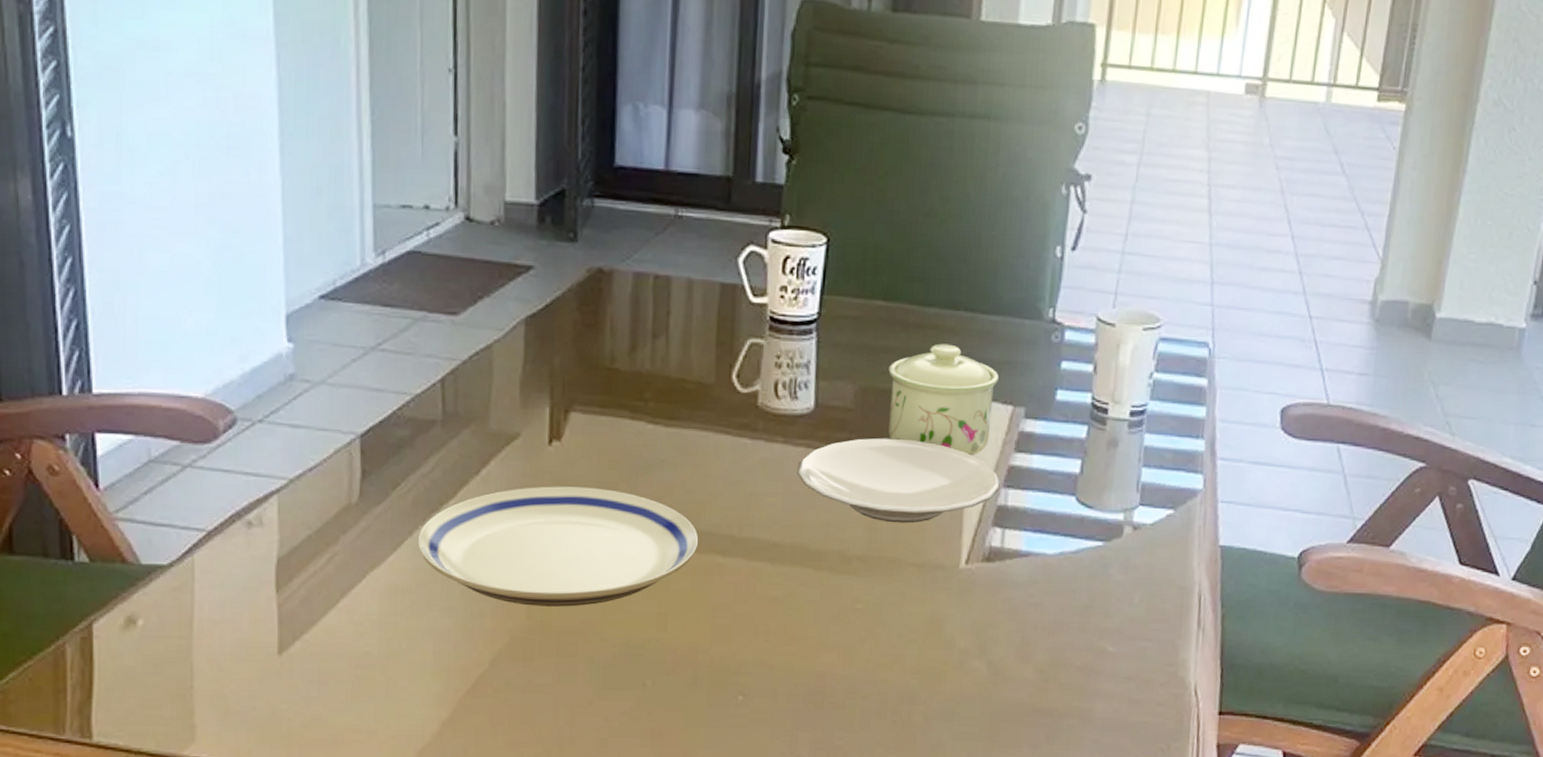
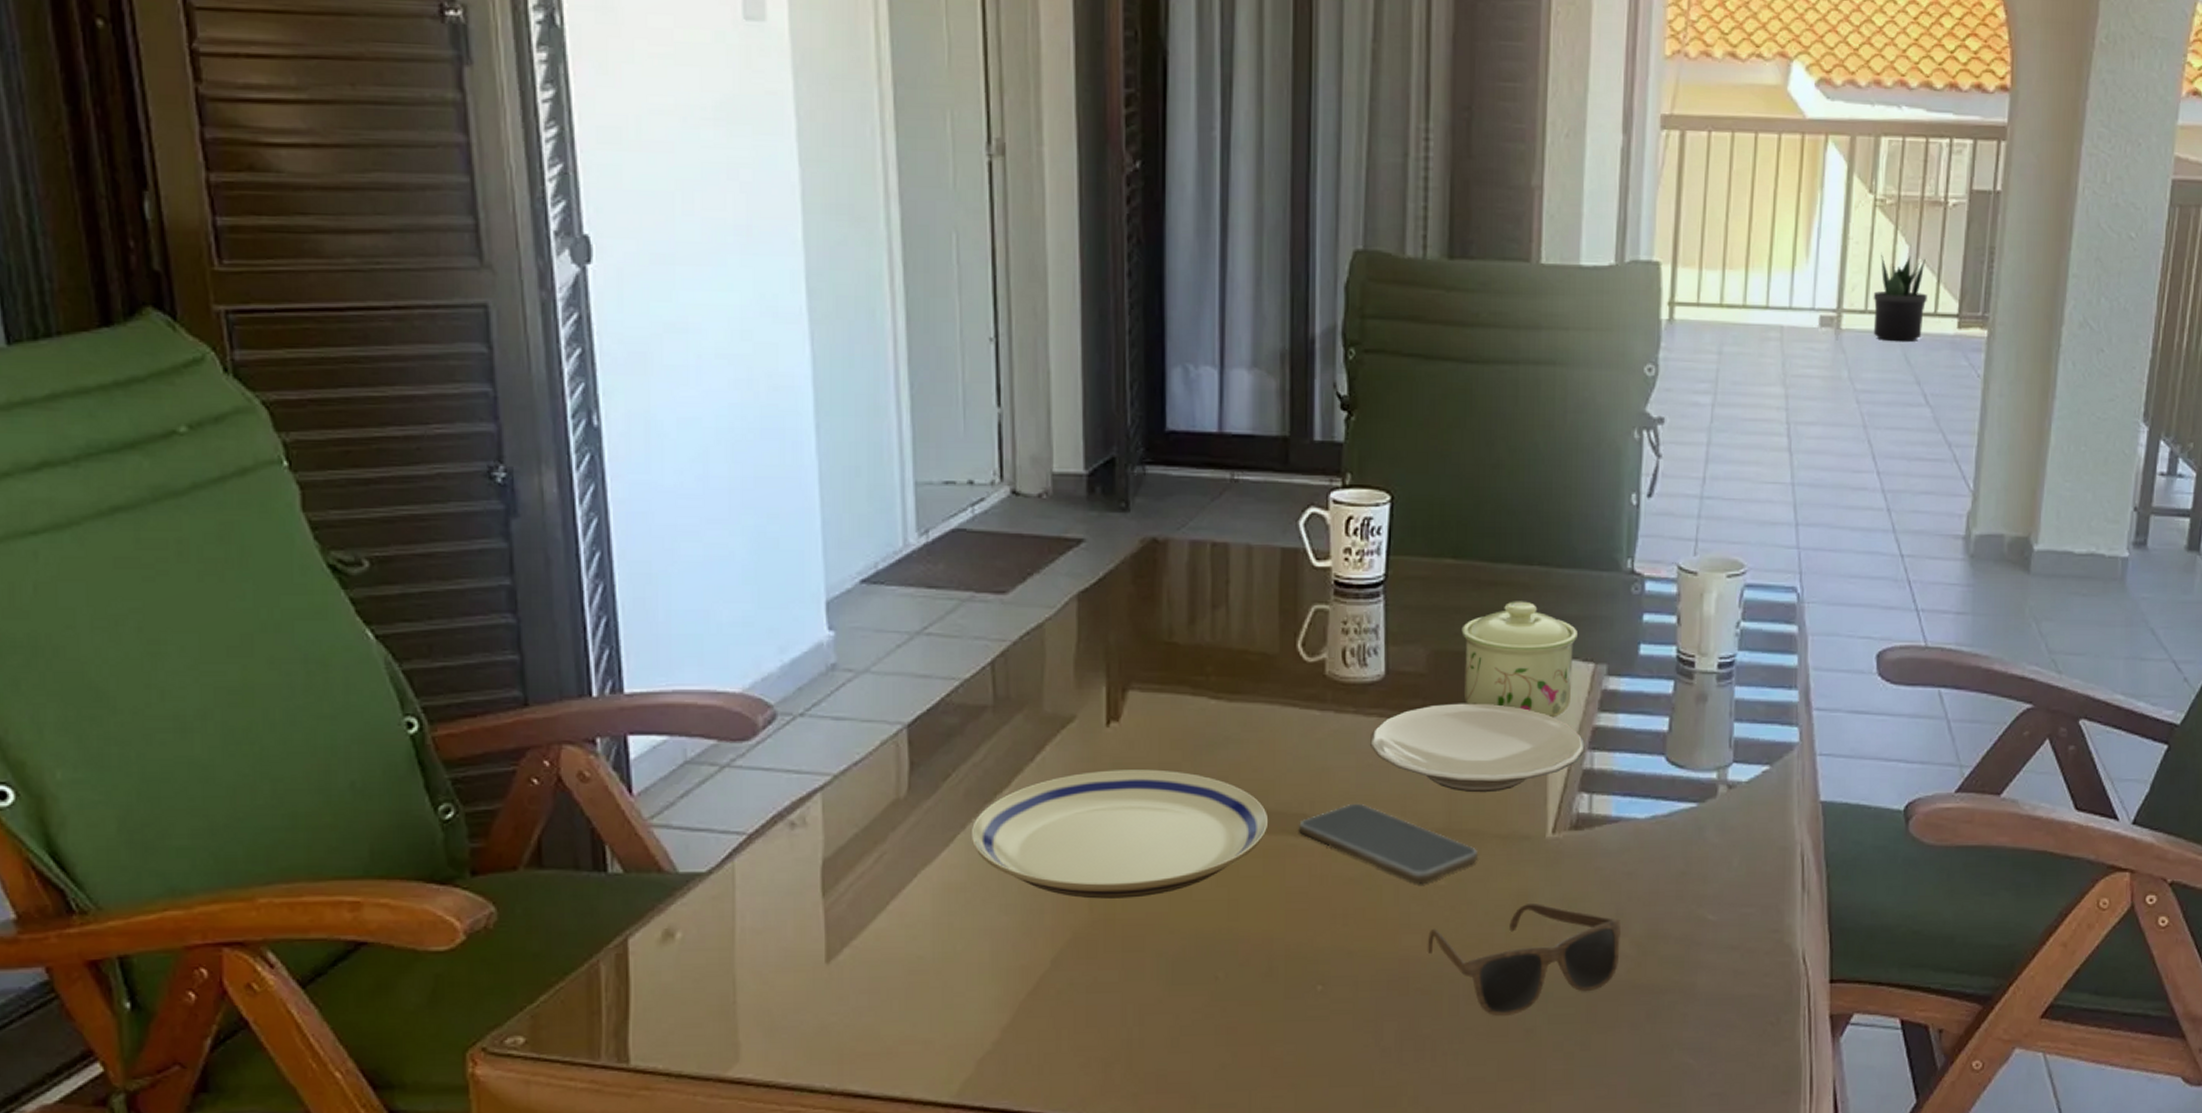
mobile phone: none [726,527,895,606] -> present [1298,803,1479,884]
sunglasses: none [842,629,1026,732] -> present [1427,904,1621,1017]
planter: none [1296,24,1351,112] -> present [1873,252,1927,341]

